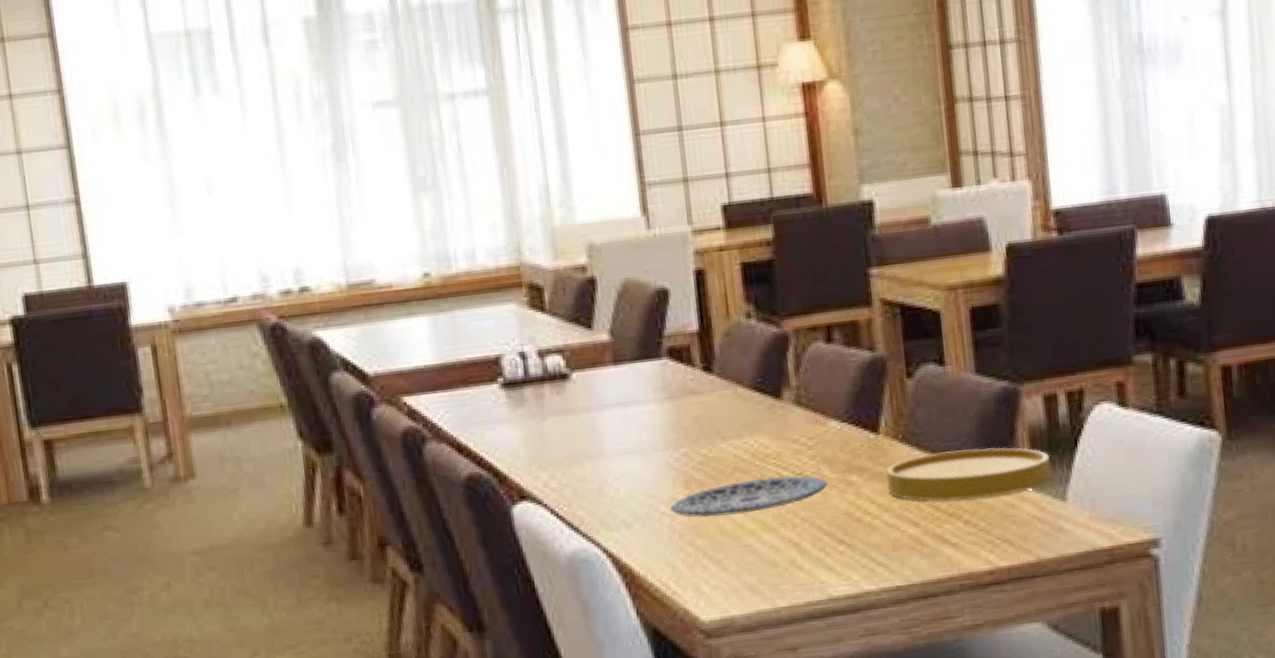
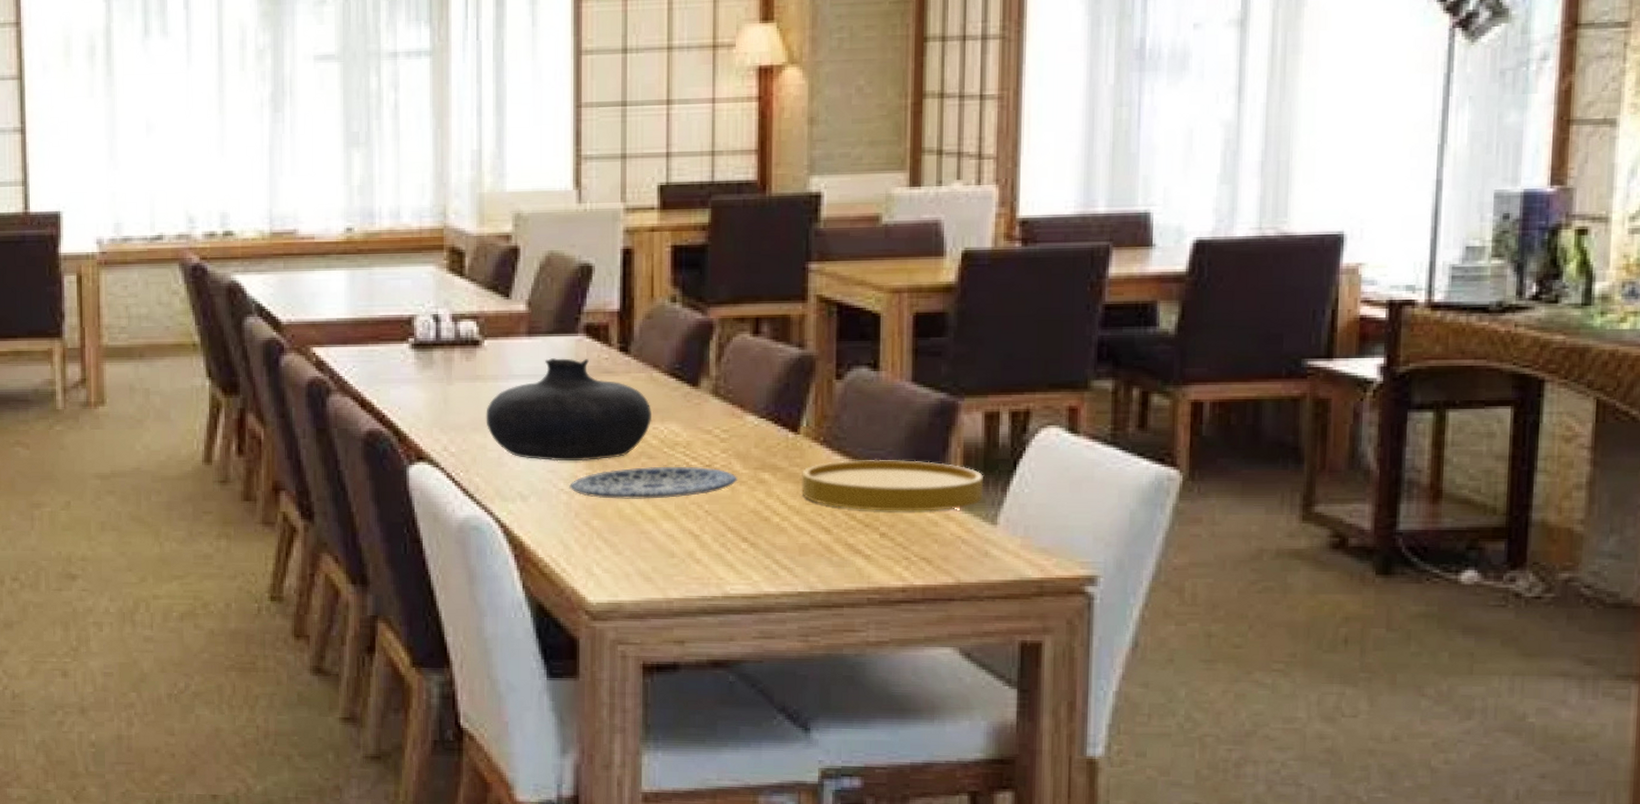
vase: none [581,381,741,487] -> present [486,358,651,462]

